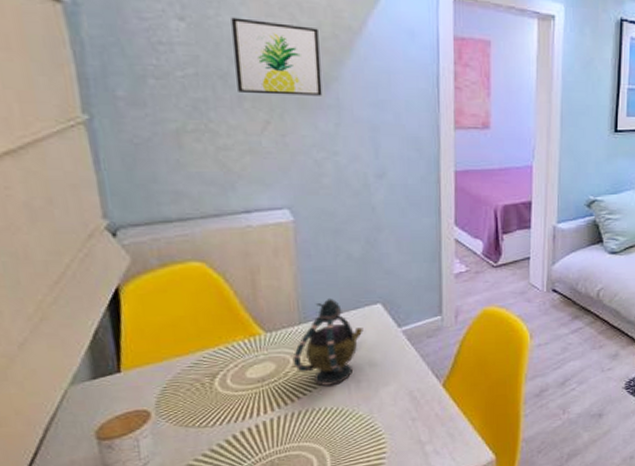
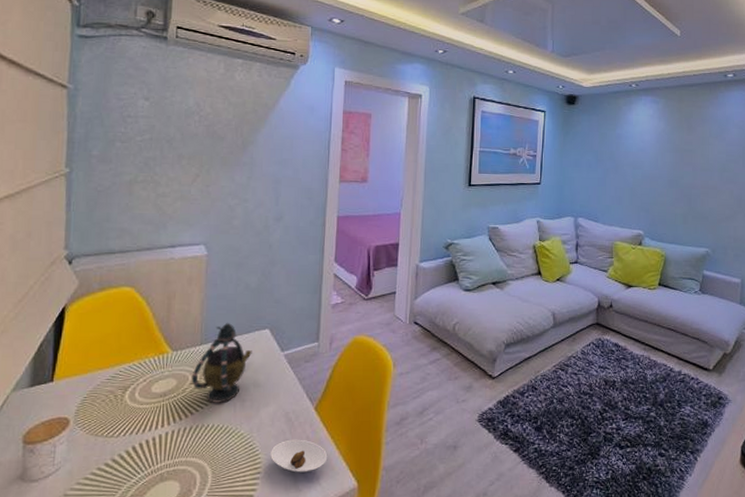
wall art: present [231,17,323,96] -> none [179,98,243,156]
saucer: none [396,417,461,450] -> present [270,439,328,473]

